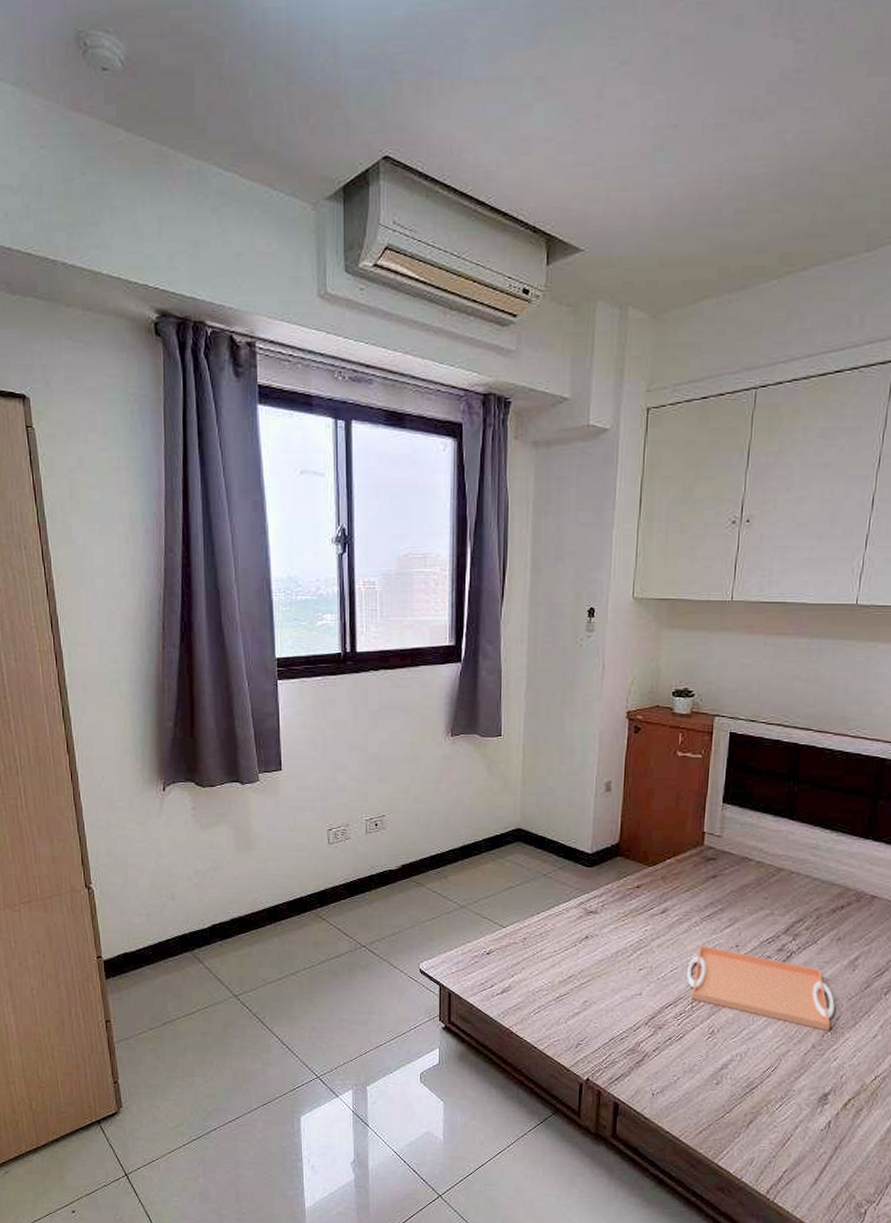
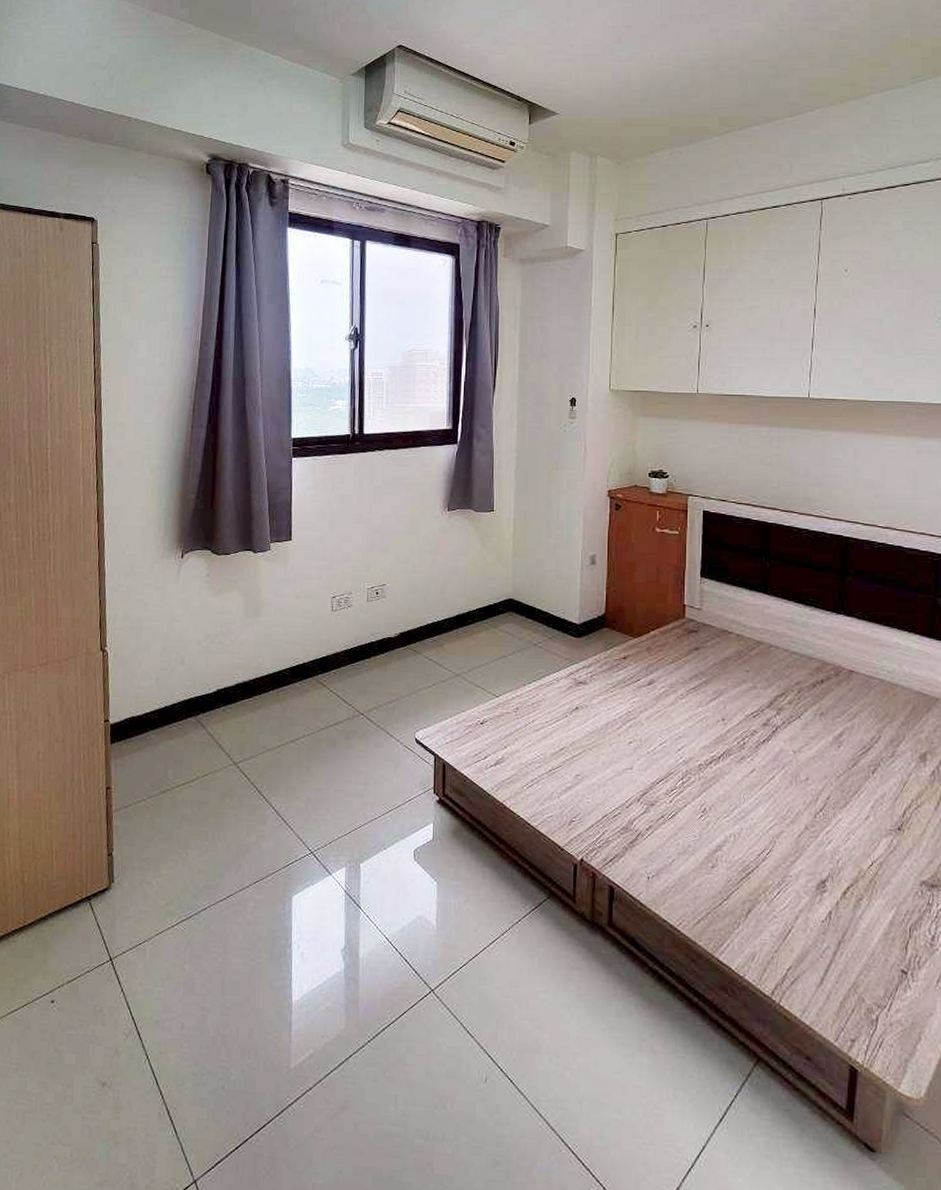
serving tray: present [686,945,835,1031] -> none [675,718,824,811]

